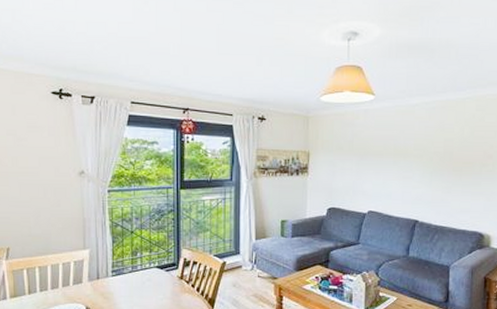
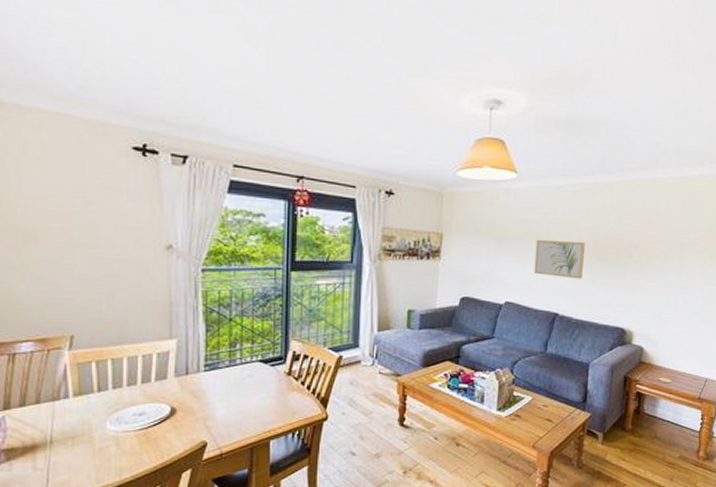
wall art: none [393,153,441,189] -> present [534,239,585,280]

